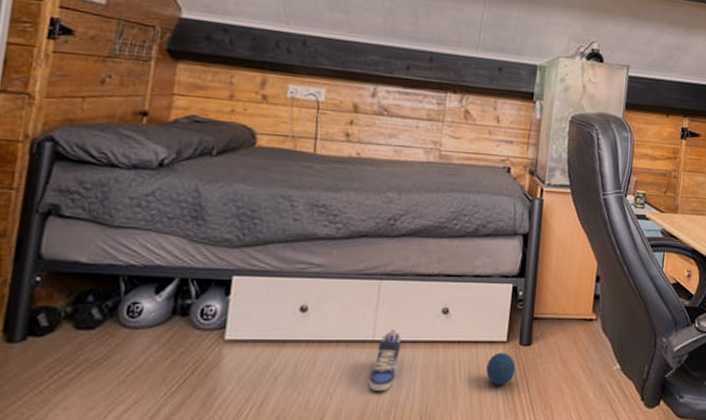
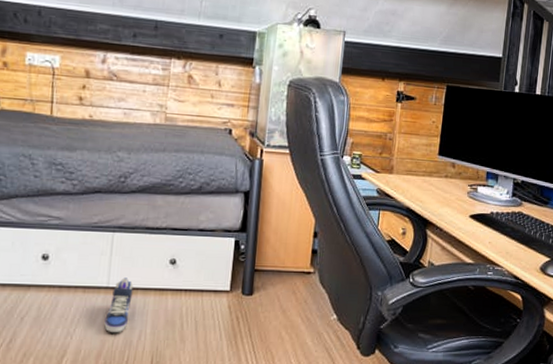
ball: present [486,352,516,386] -> none [211,301,238,331]

